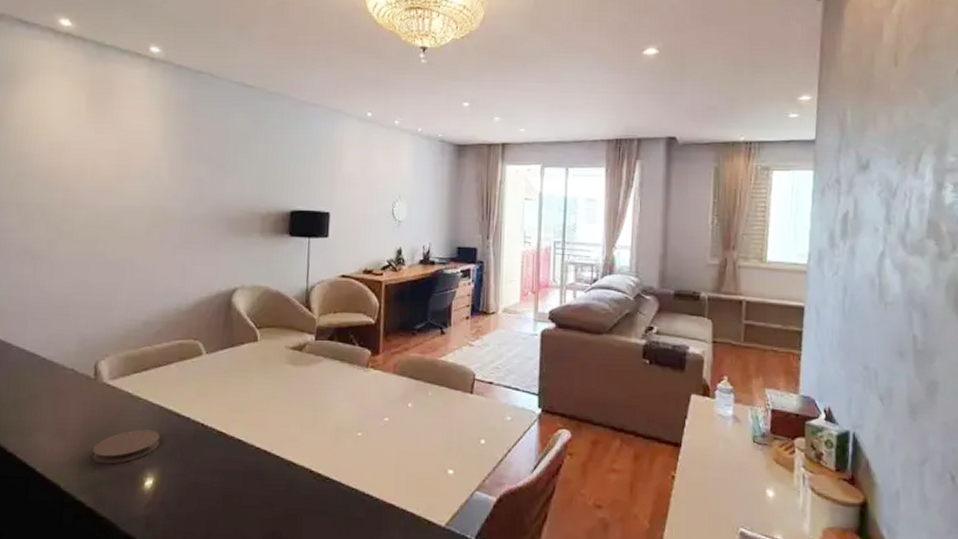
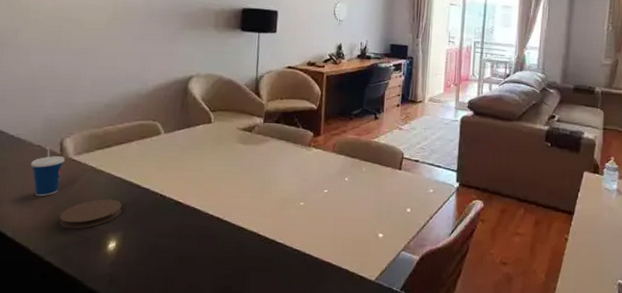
cup: none [63,368,99,426] -> present [31,145,65,196]

